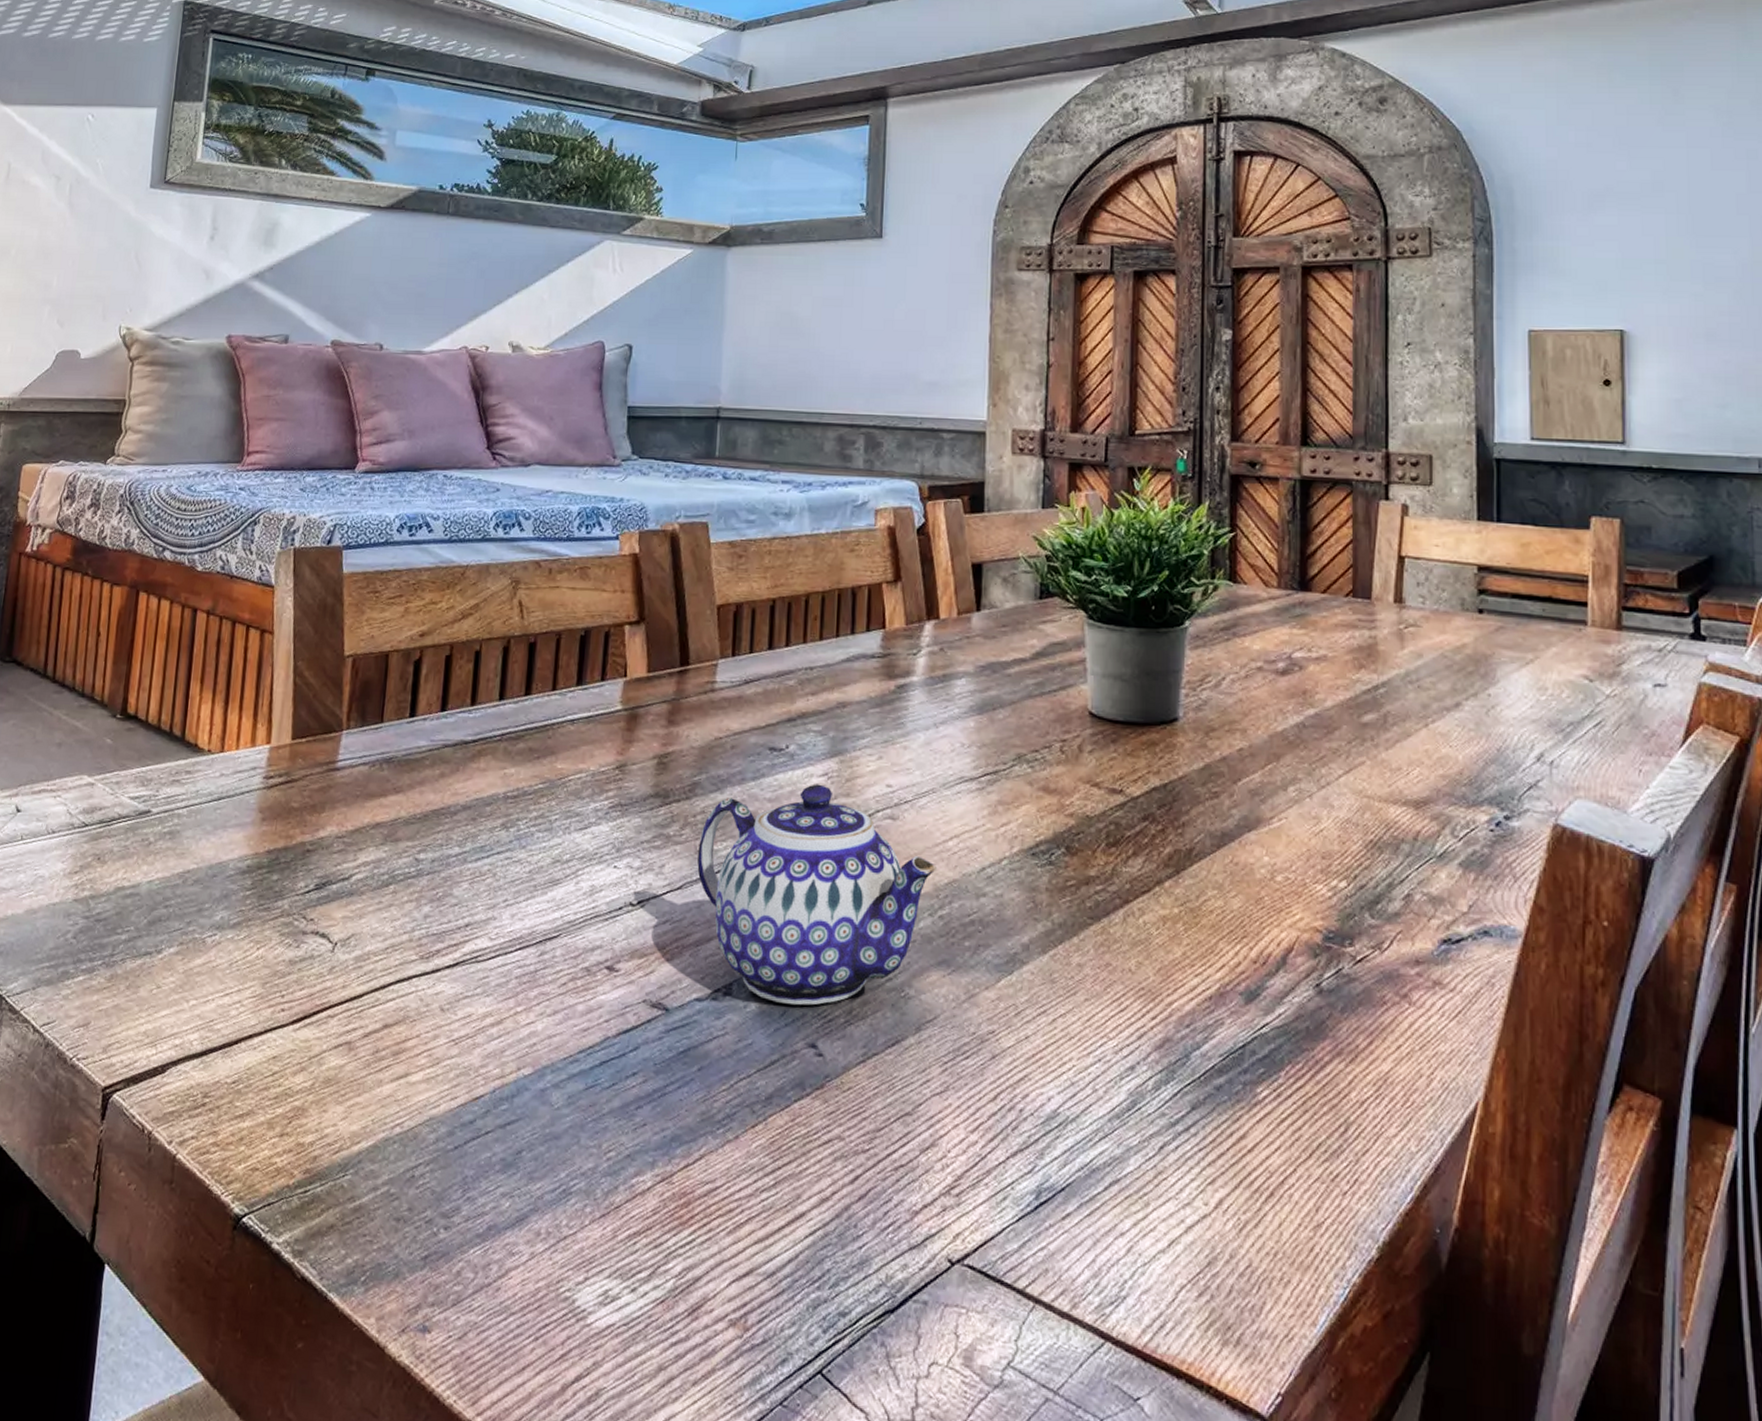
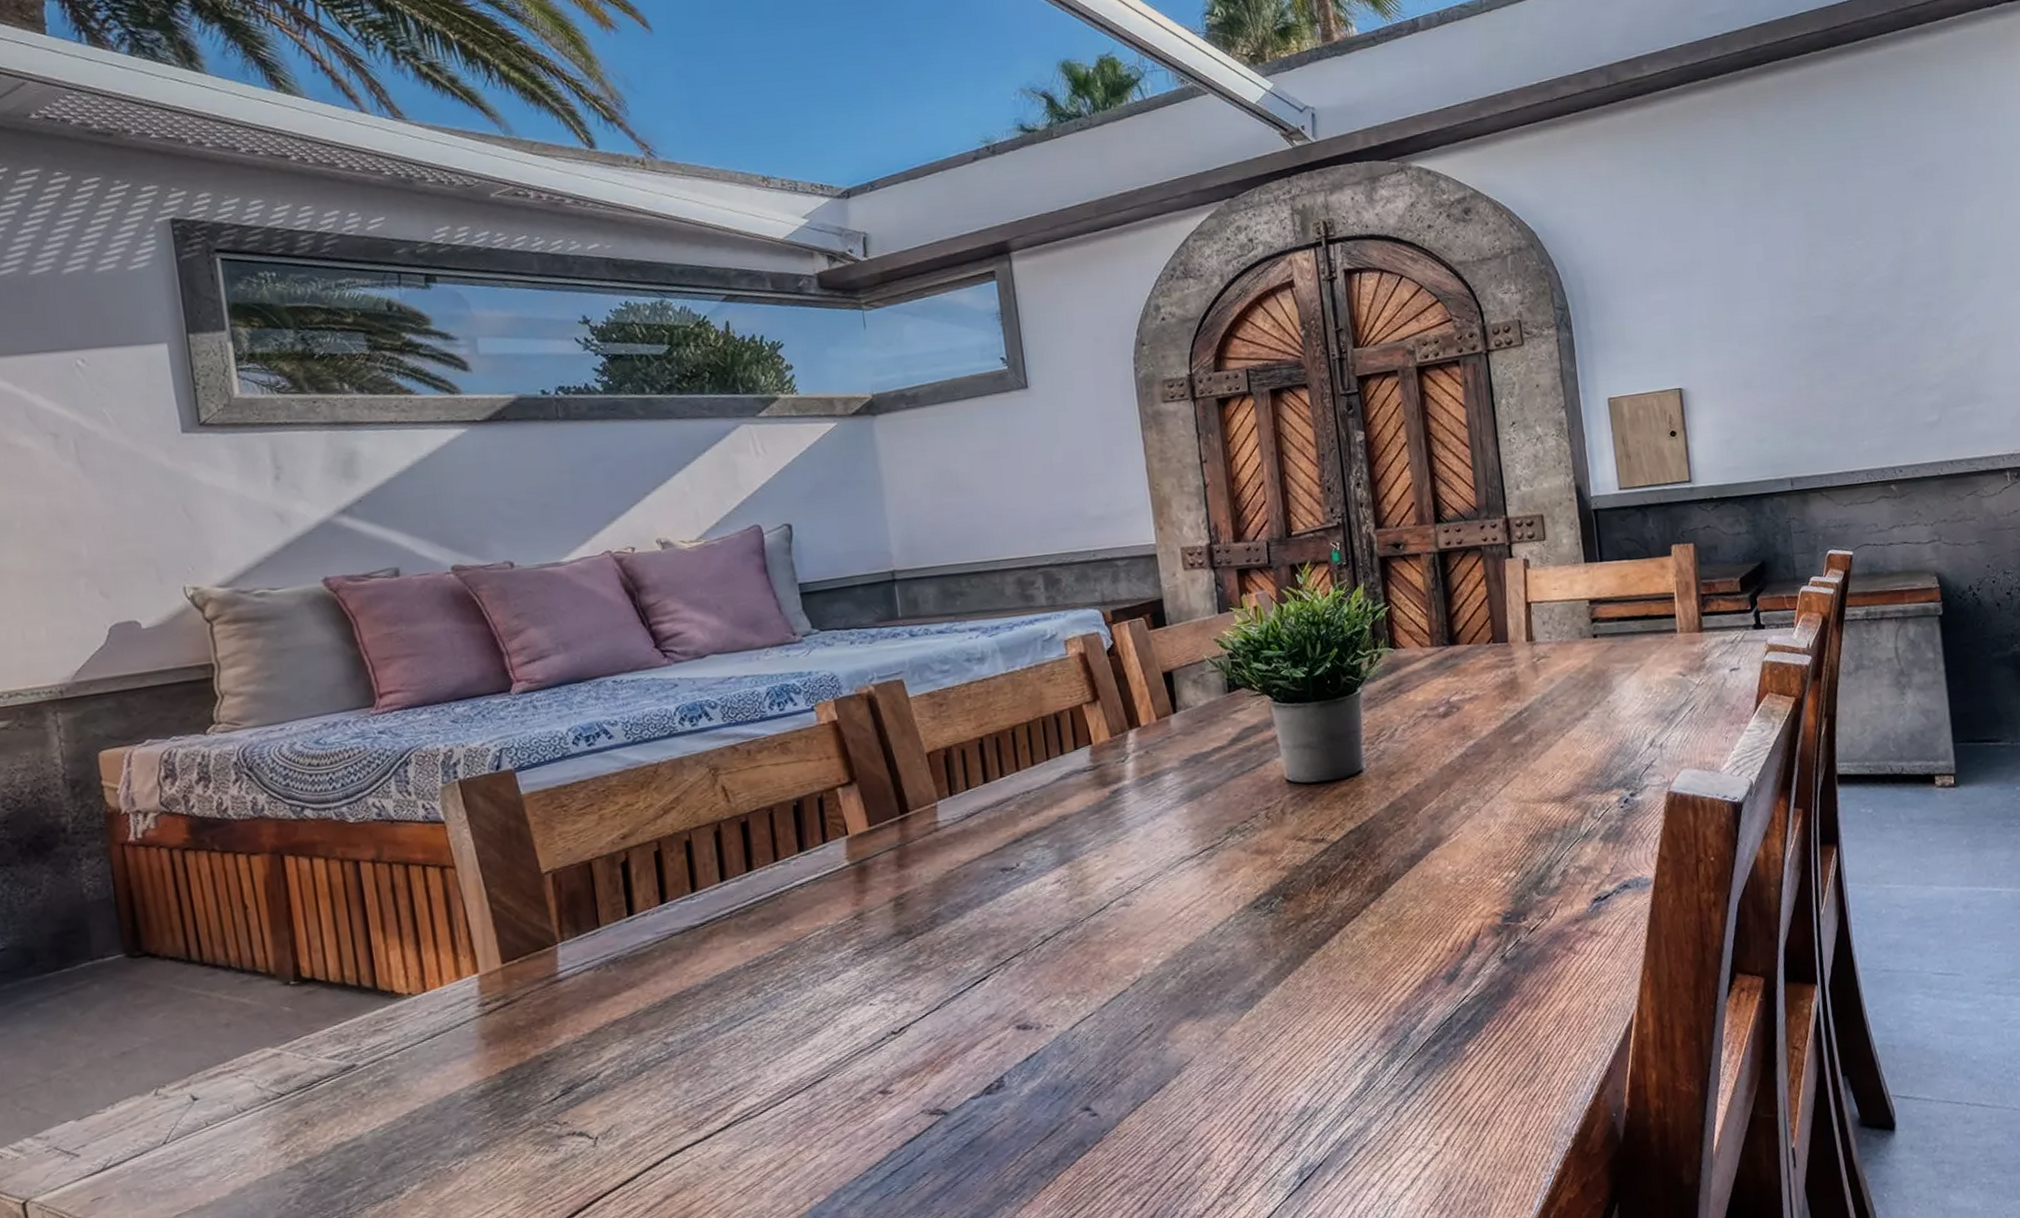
teapot: present [697,784,938,1006] -> none [948,890,1174,1082]

